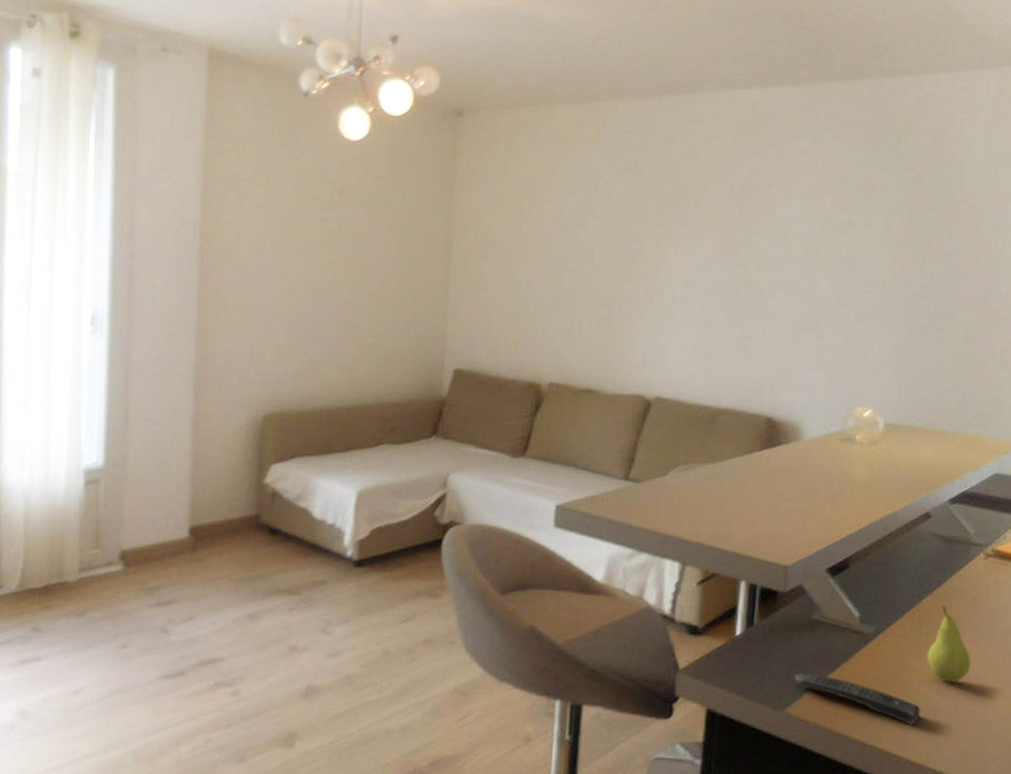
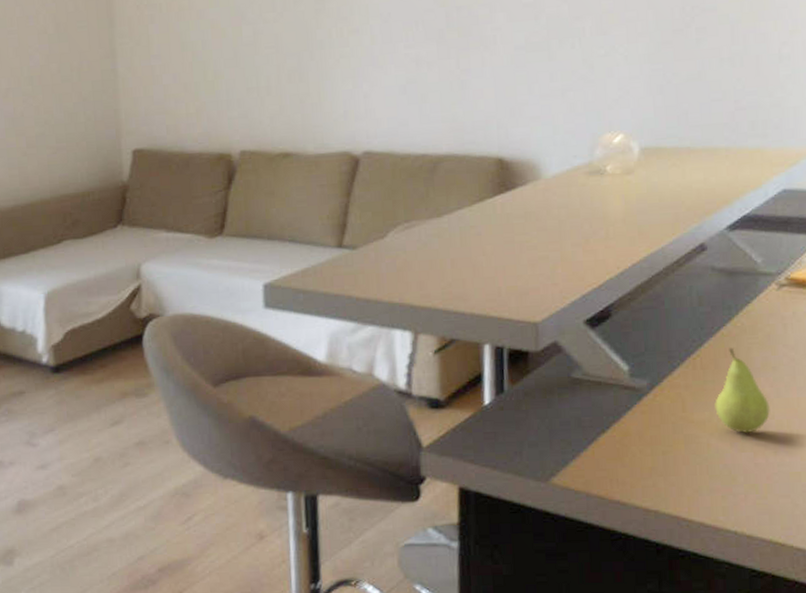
remote control: present [794,672,921,725] -> none [558,437,713,485]

